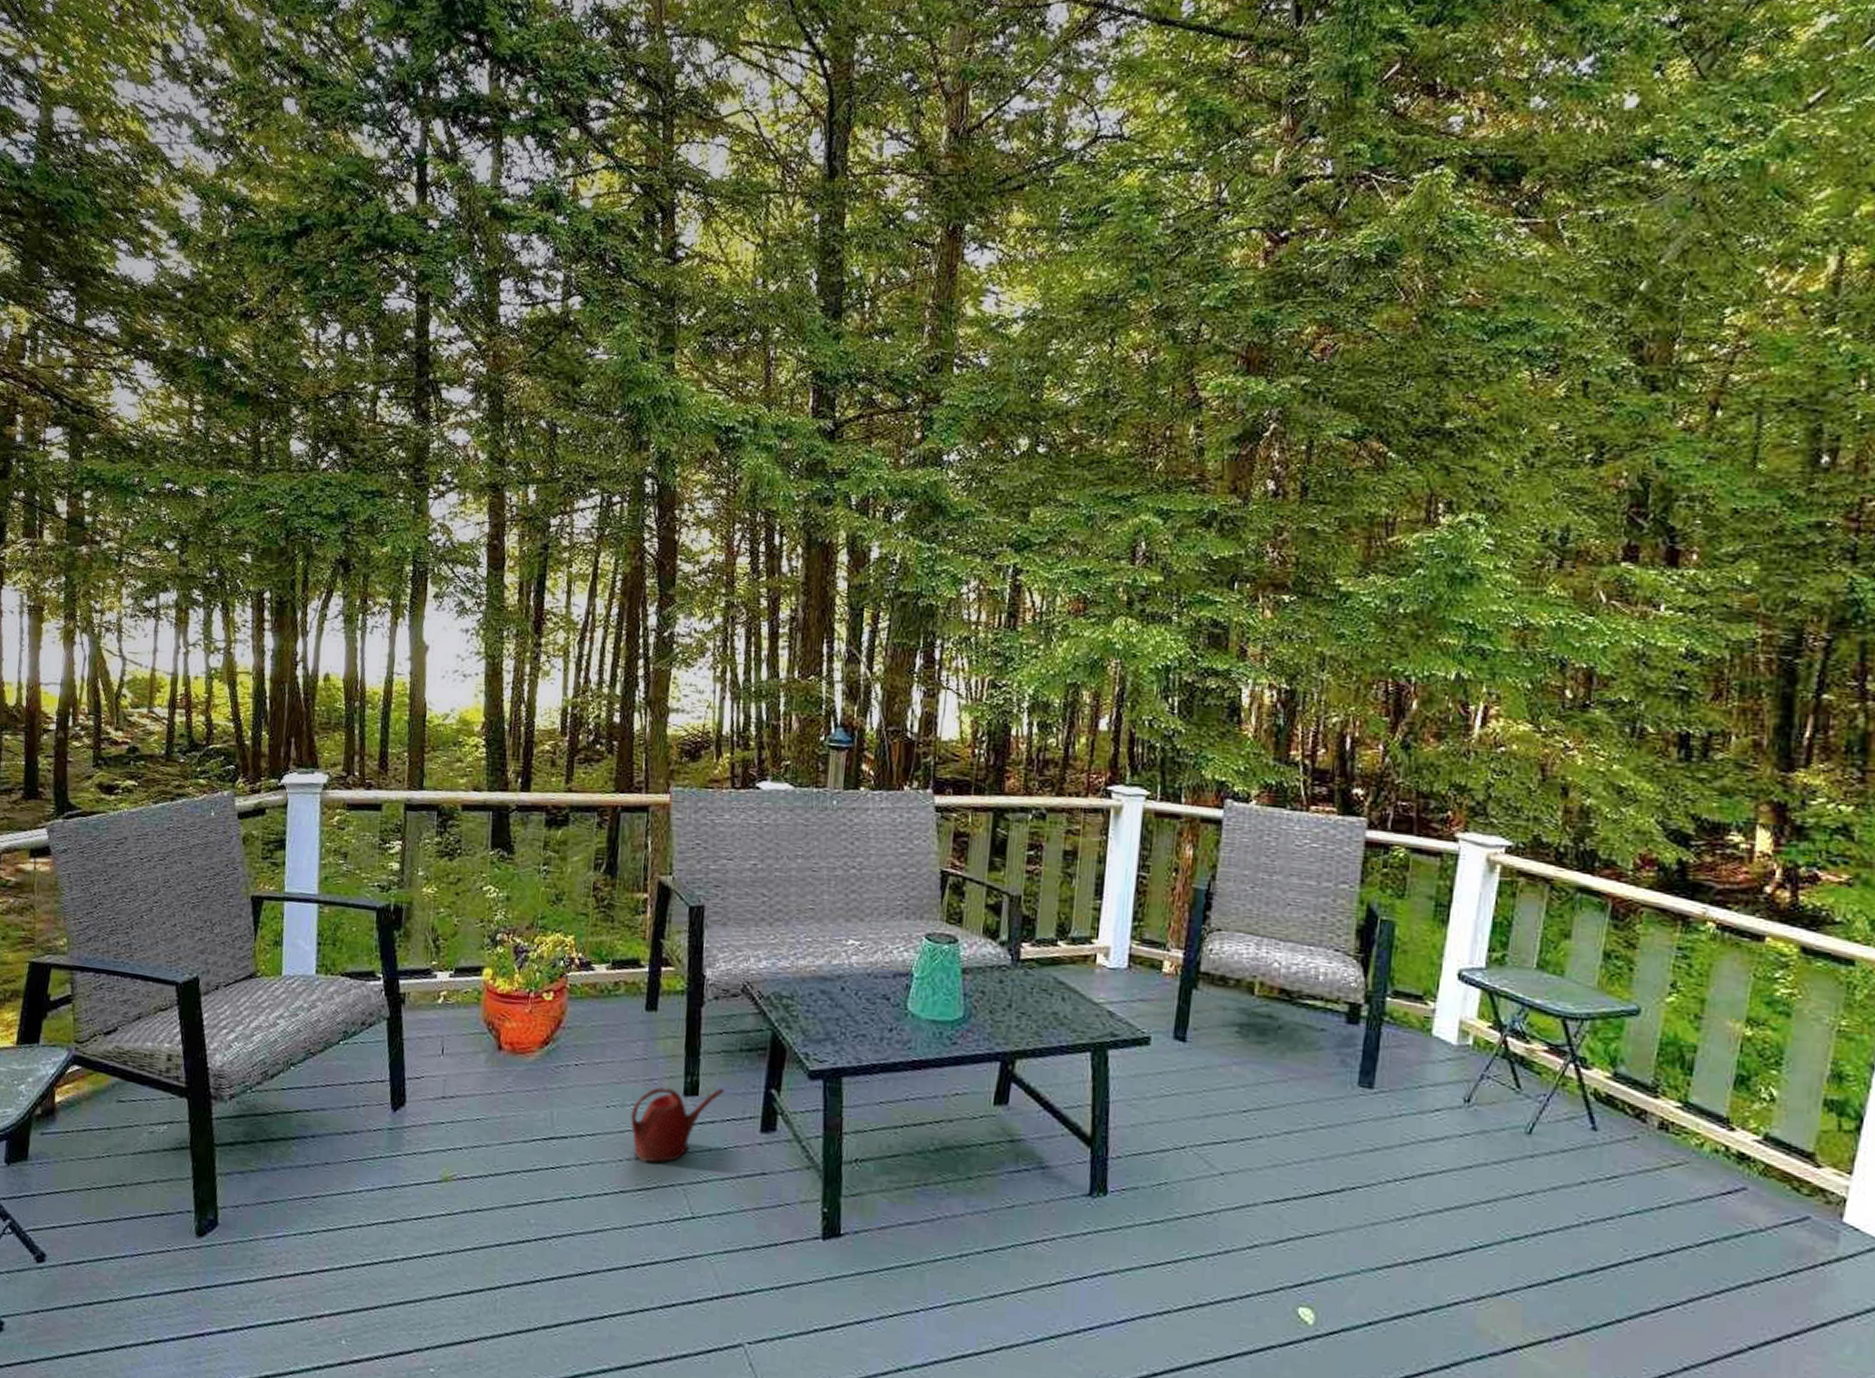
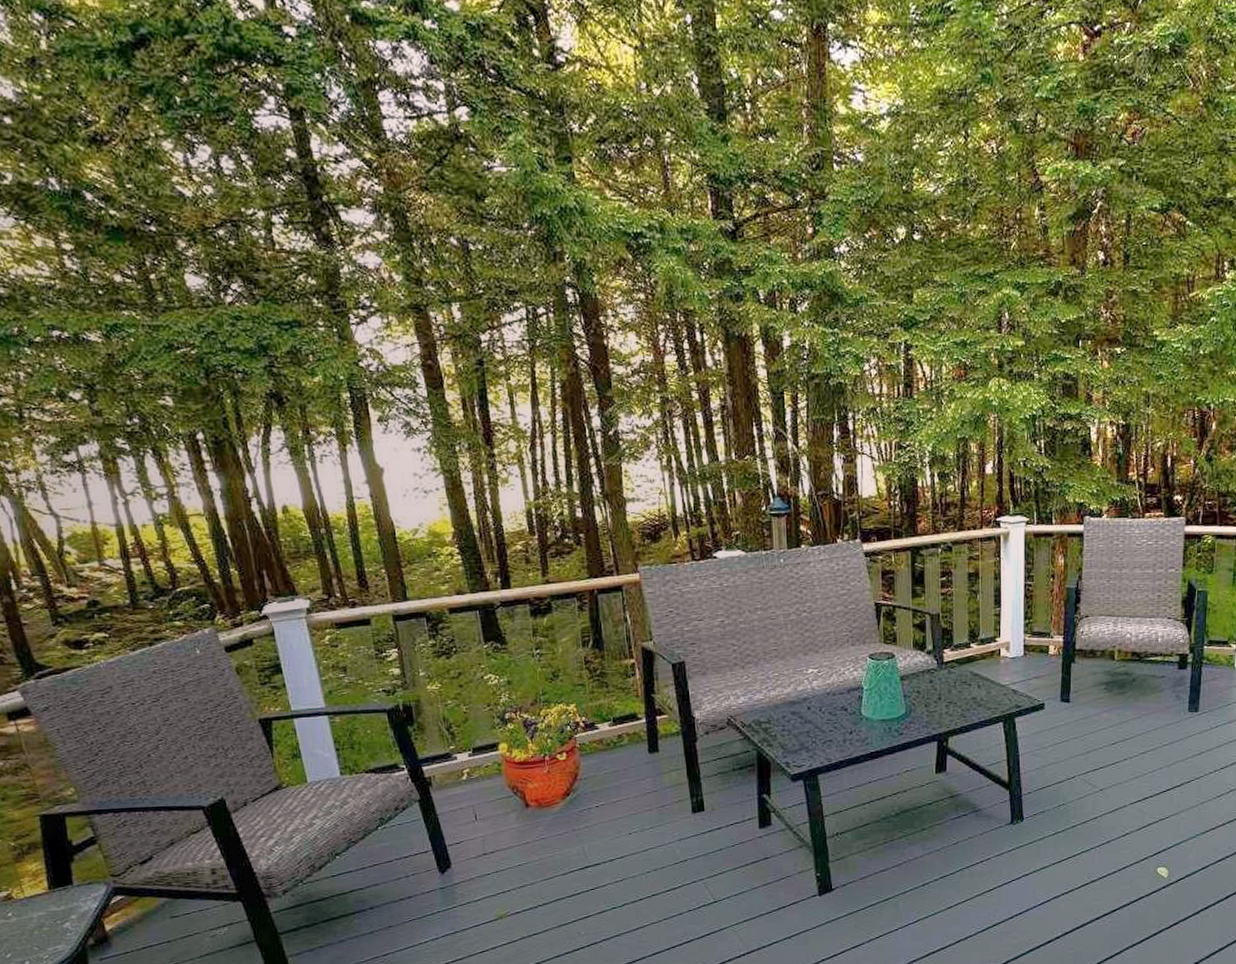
watering can: present [630,1087,725,1163] -> none [650,802,726,869]

